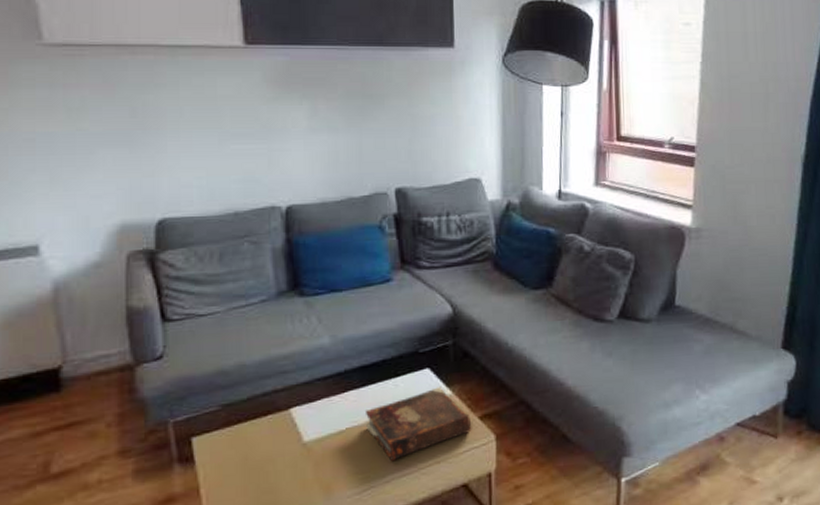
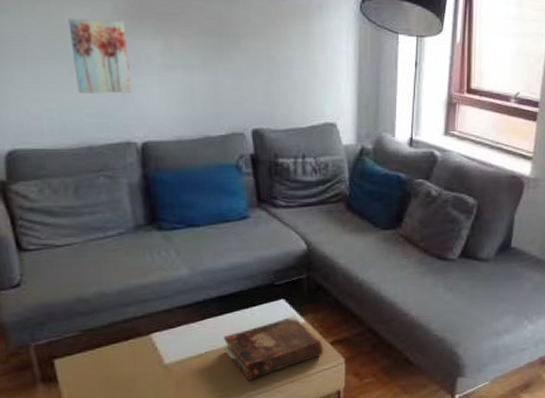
wall art: none [220,89,278,160] -> present [68,18,132,94]

